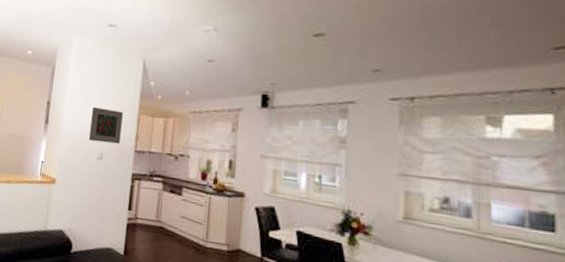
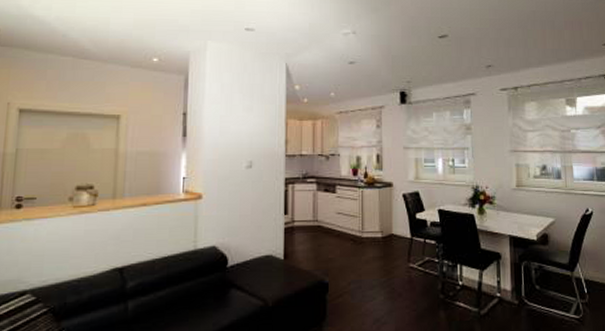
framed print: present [89,107,123,144] -> none [235,115,270,150]

